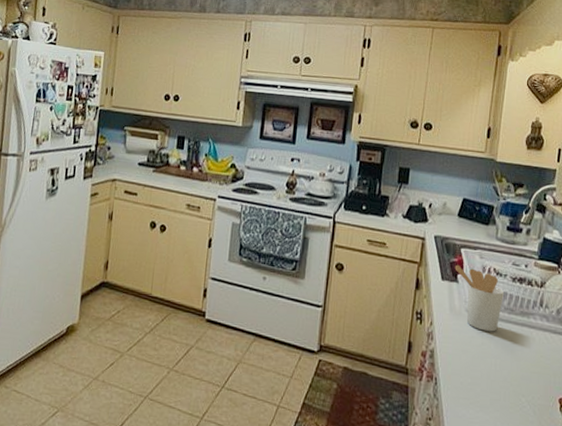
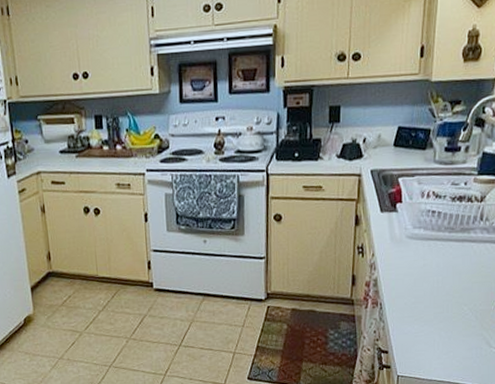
utensil holder: present [455,264,505,332] -> none [393,194,445,253]

